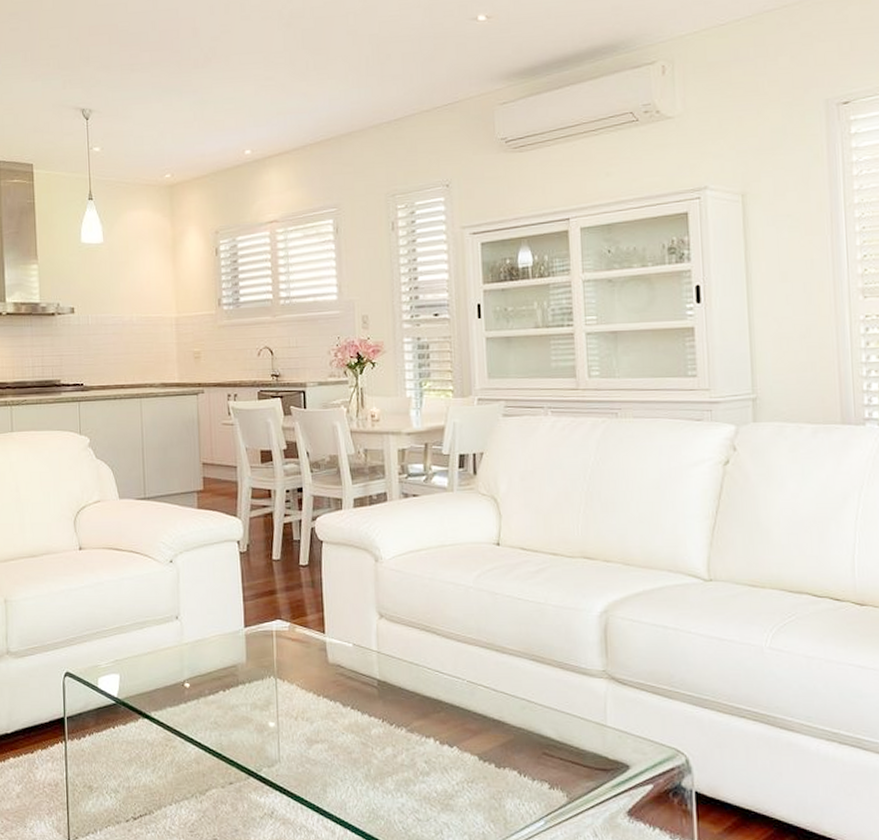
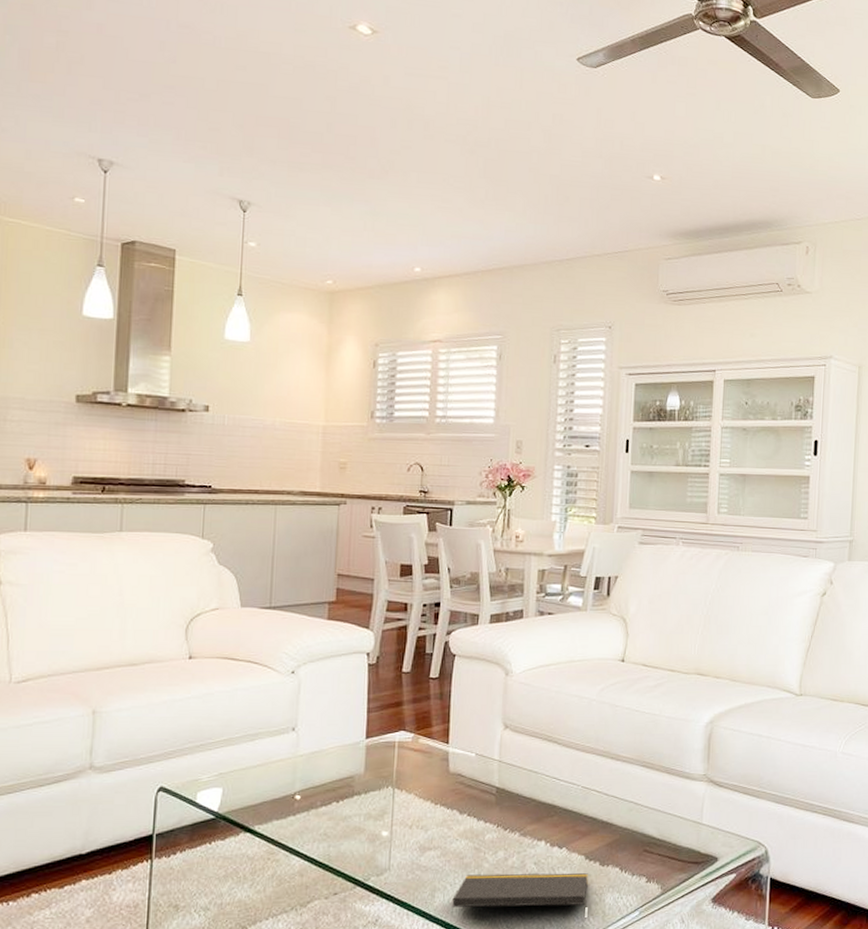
notepad: none [344,771,486,813] -> present [452,872,588,908]

